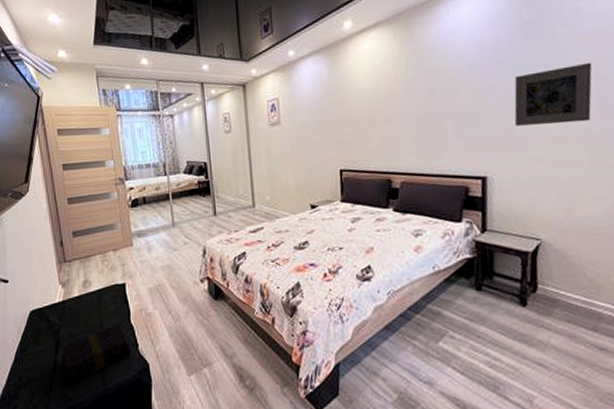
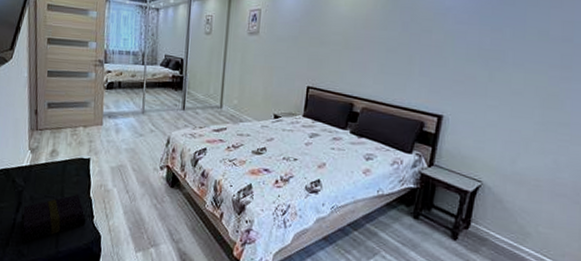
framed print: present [514,62,592,126] -> none [478,24,562,80]

